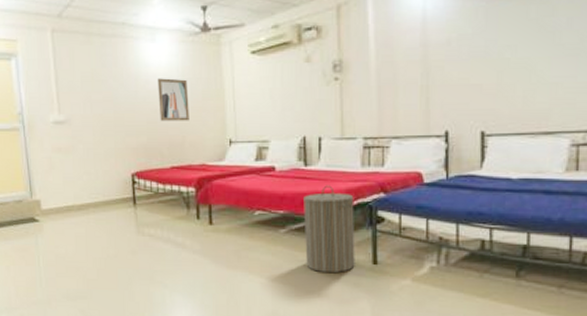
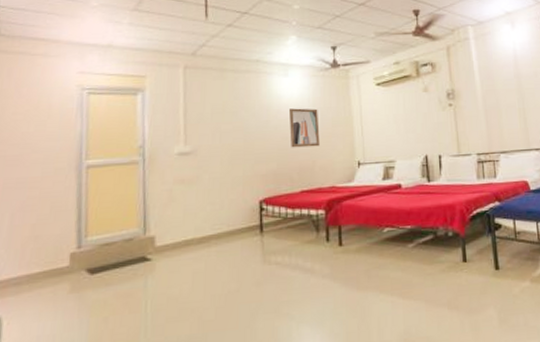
laundry hamper: present [303,185,355,274] -> none [429,198,480,284]

